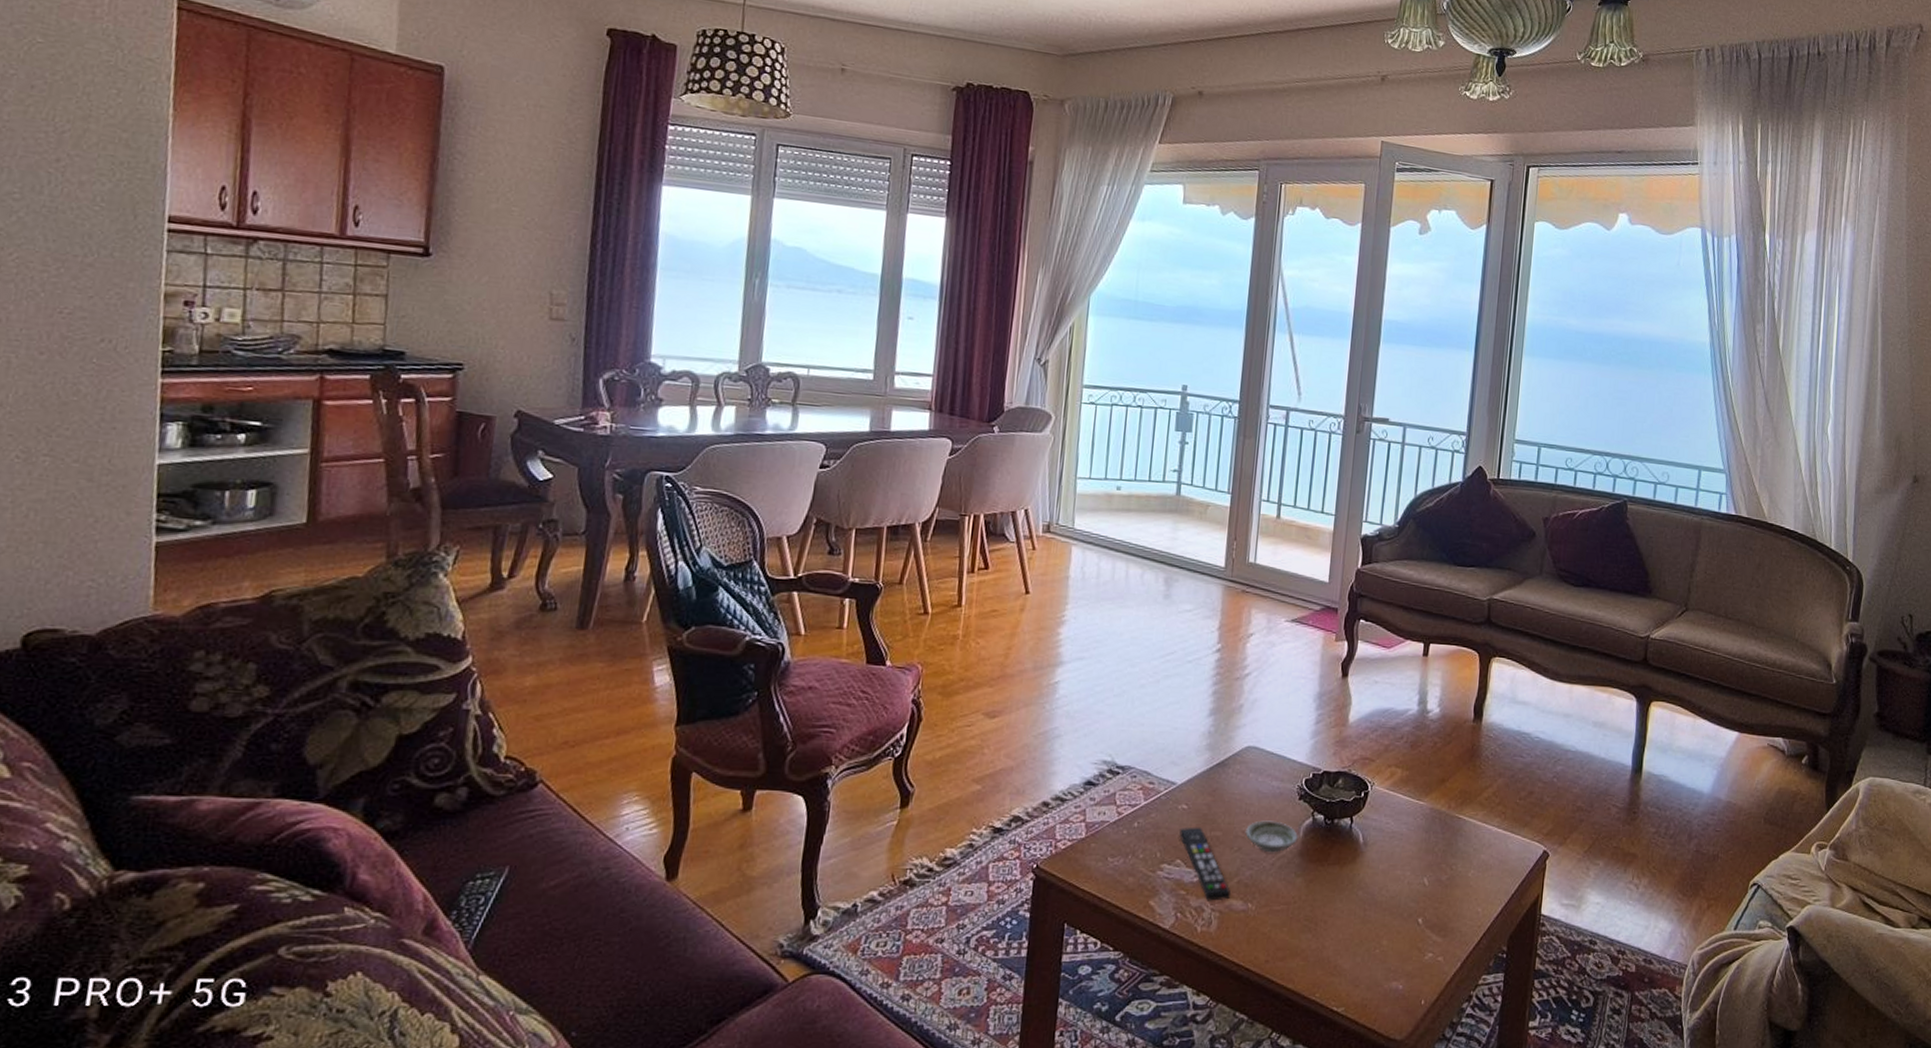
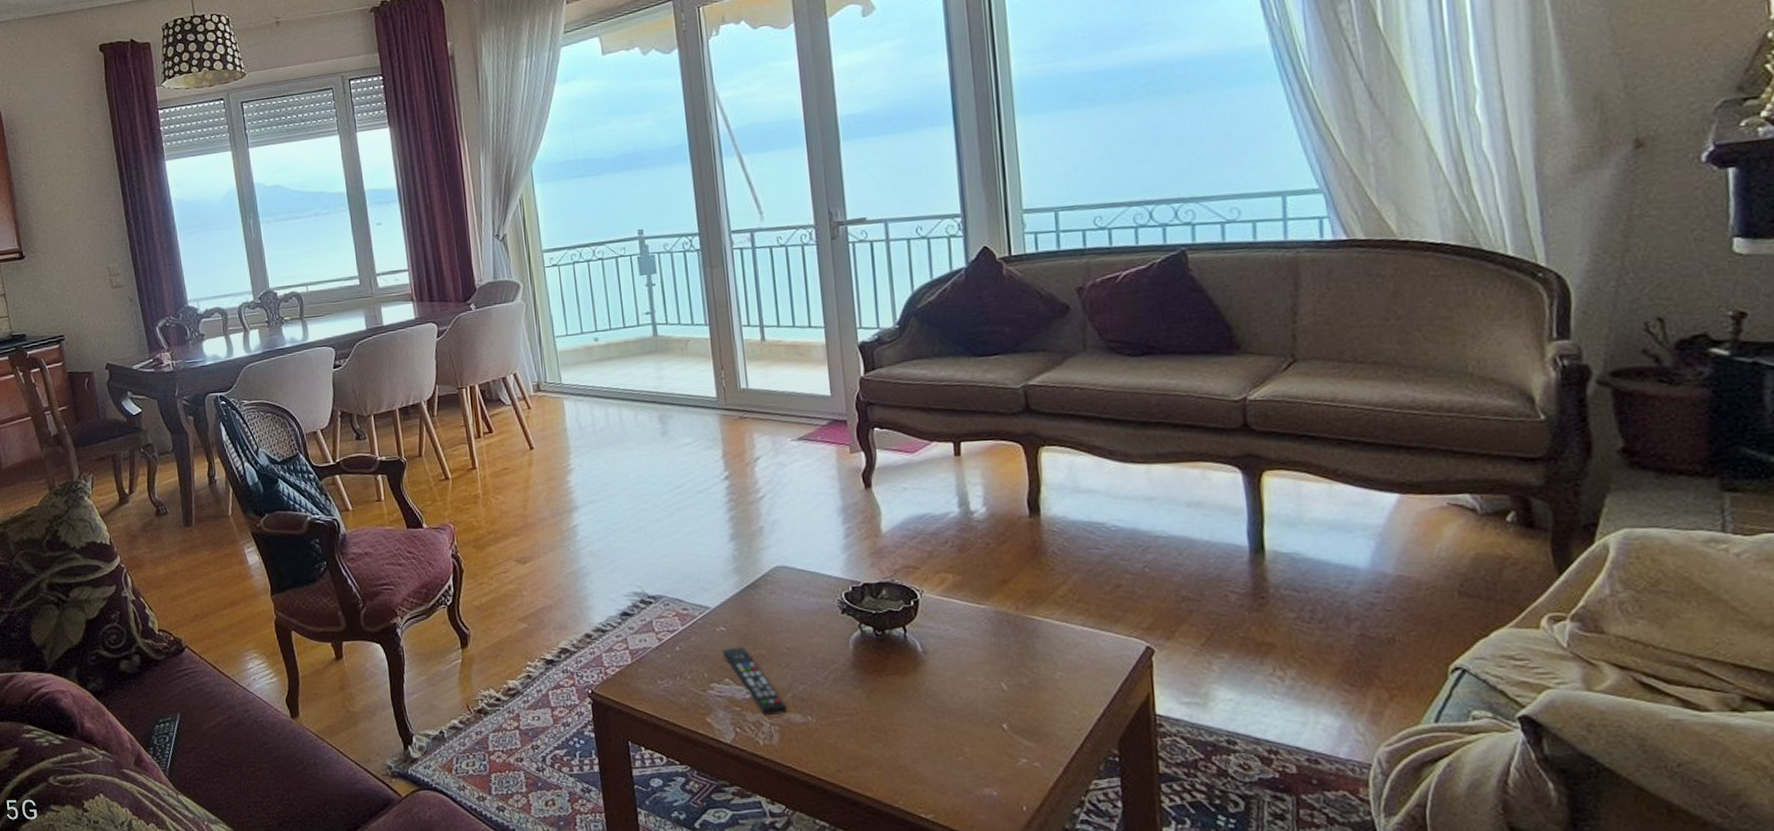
saucer: present [1245,820,1298,853] -> none [790,636,848,667]

